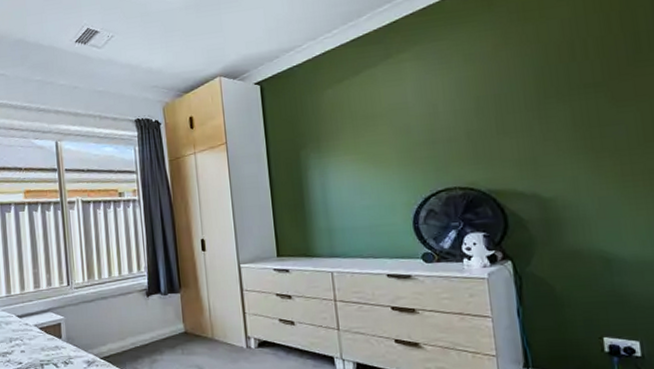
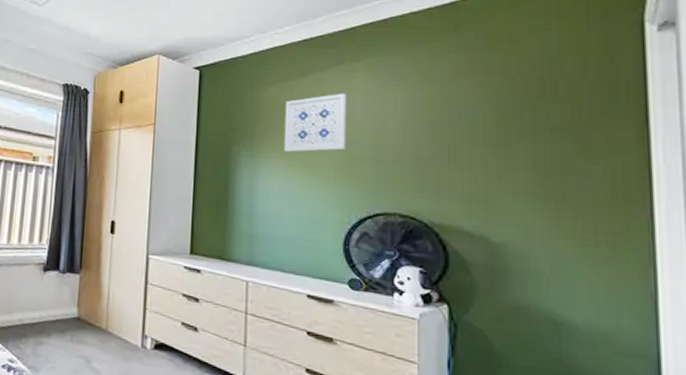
wall art: none [343,84,404,148] -> present [283,93,347,153]

